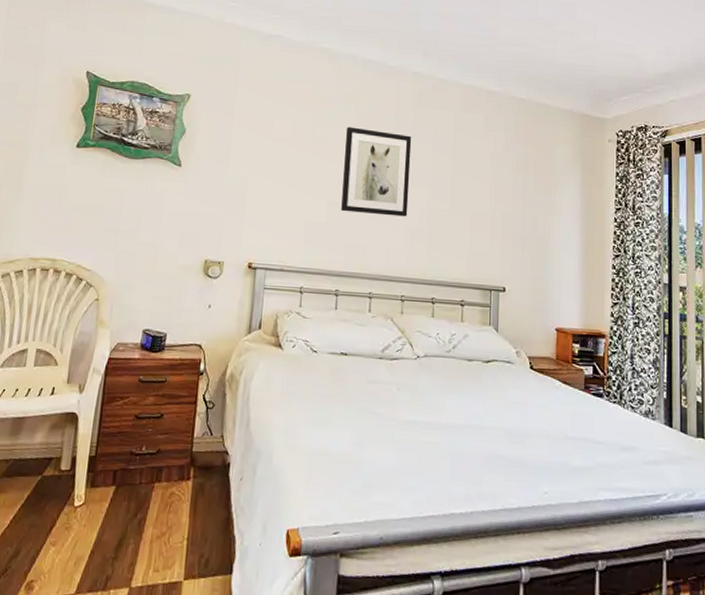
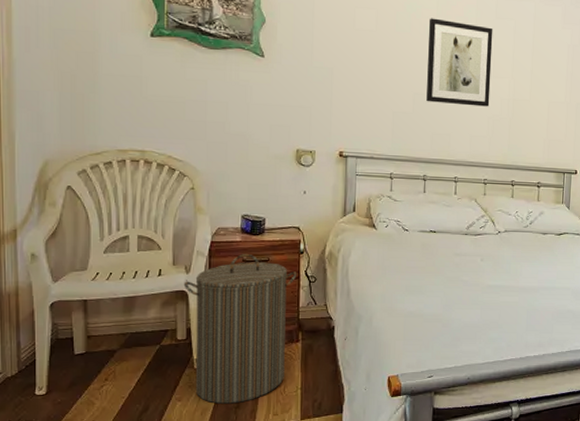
laundry hamper: none [72,372,194,554] -> present [183,253,297,404]

